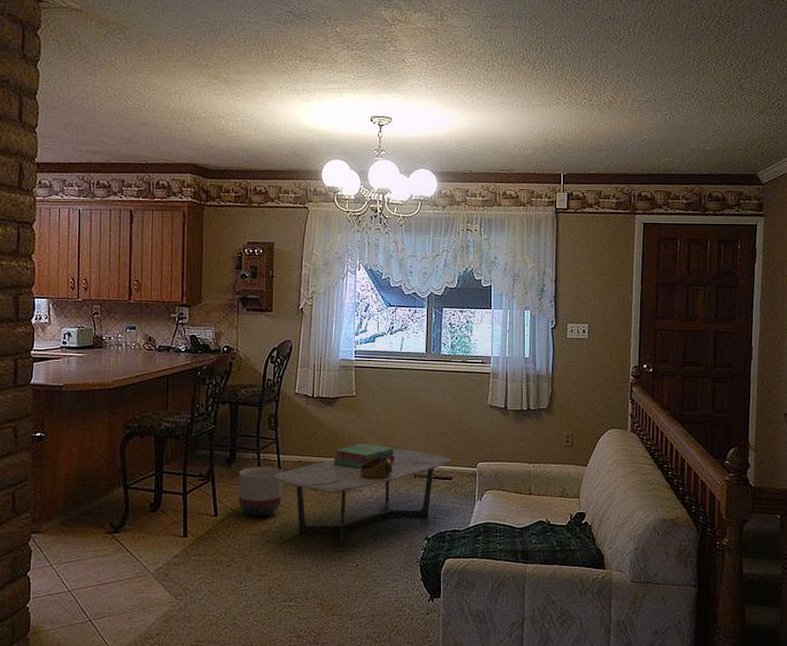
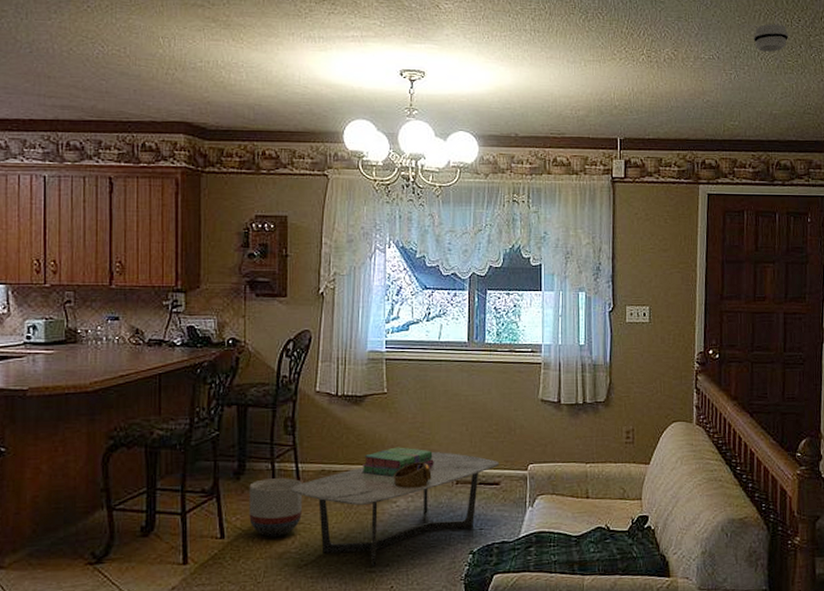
smoke detector: none [687,68,721,94] -> present [753,23,789,52]

